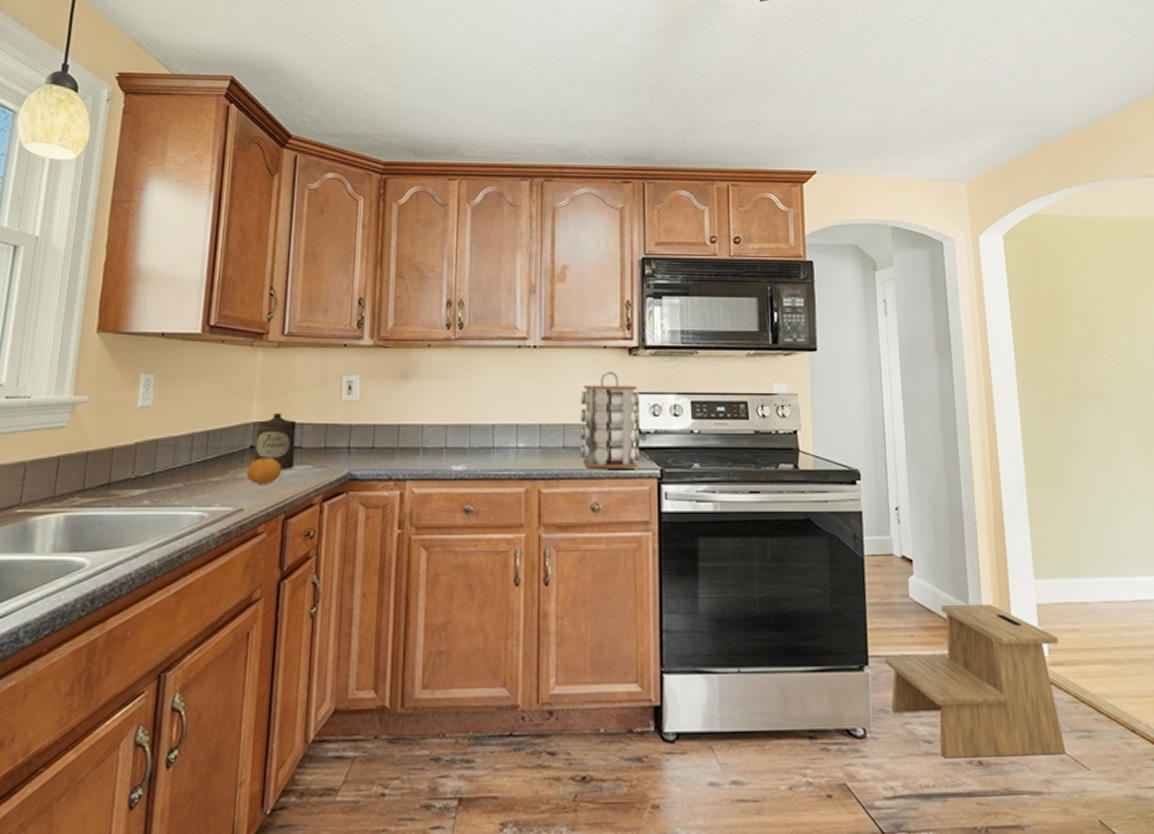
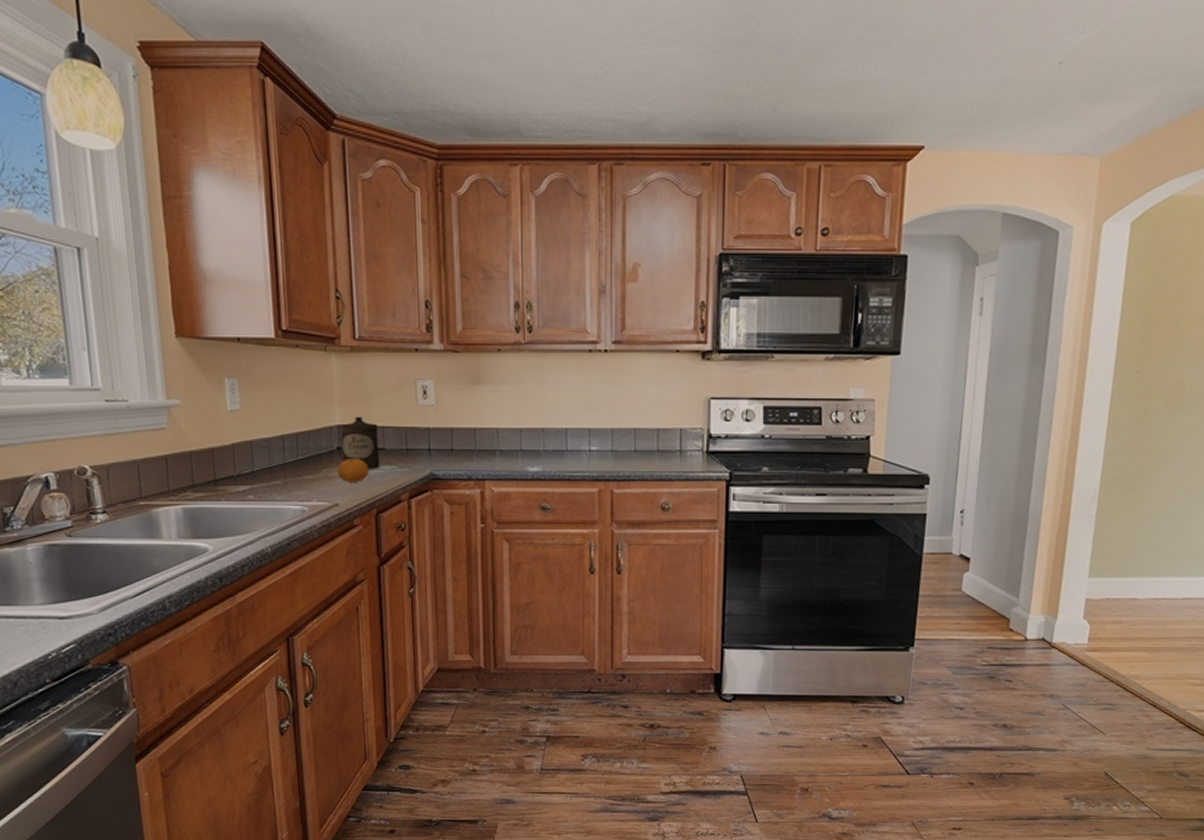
spice rack: present [579,371,639,470] -> none [650,376,711,473]
step stool: present [884,603,1066,759] -> none [929,597,1101,722]

